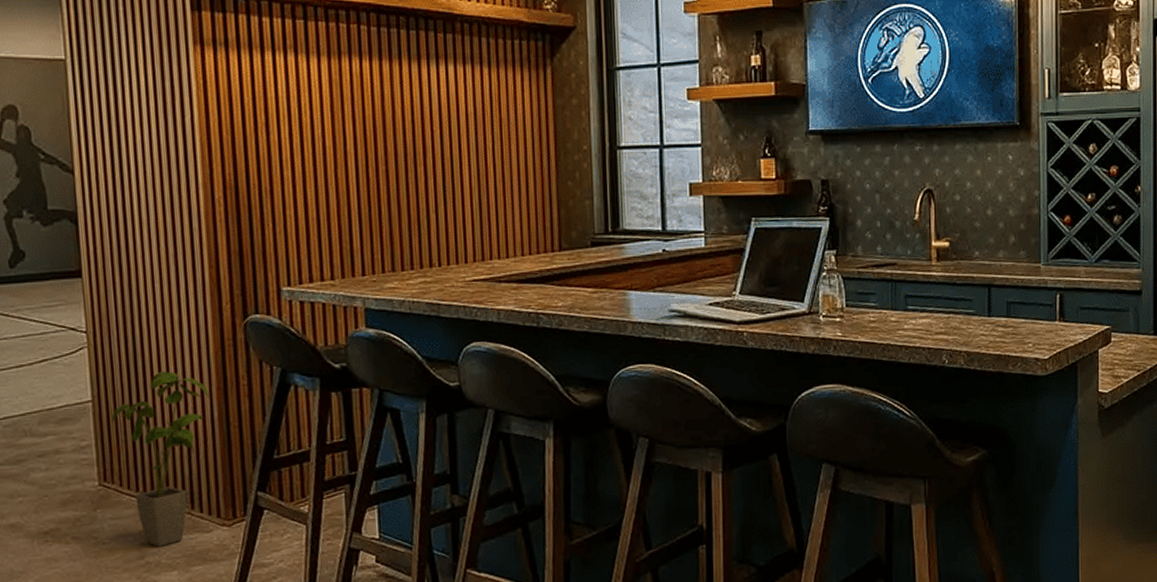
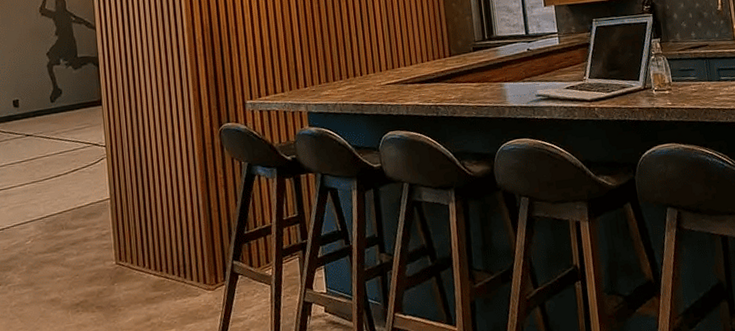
house plant: present [111,371,209,547] -> none [124,171,195,310]

